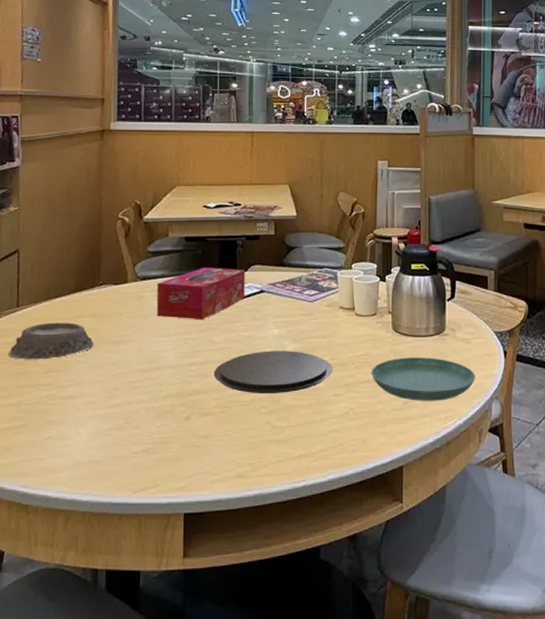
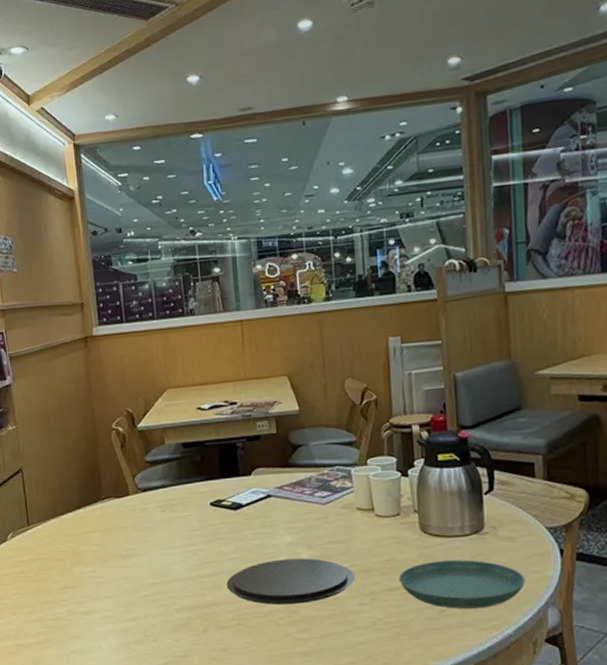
mortar: present [9,322,94,360] -> none [26,538,104,577]
tissue box: present [156,267,245,320] -> none [159,473,251,530]

